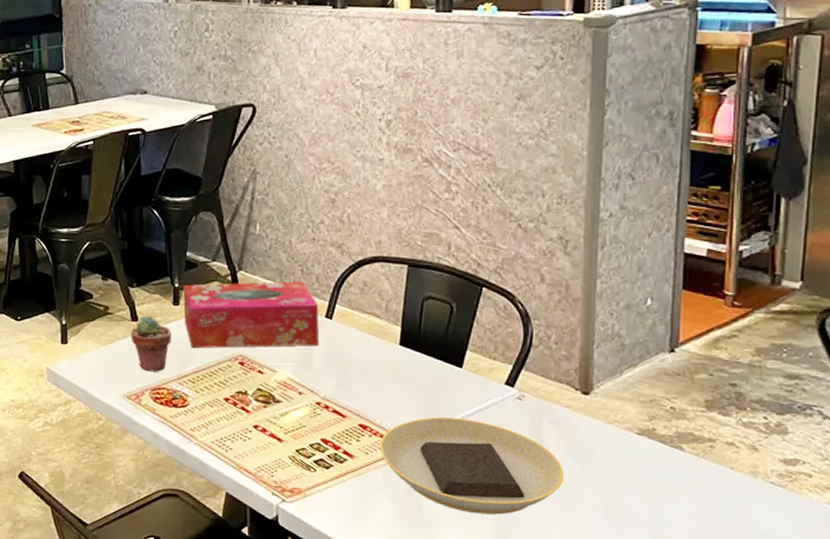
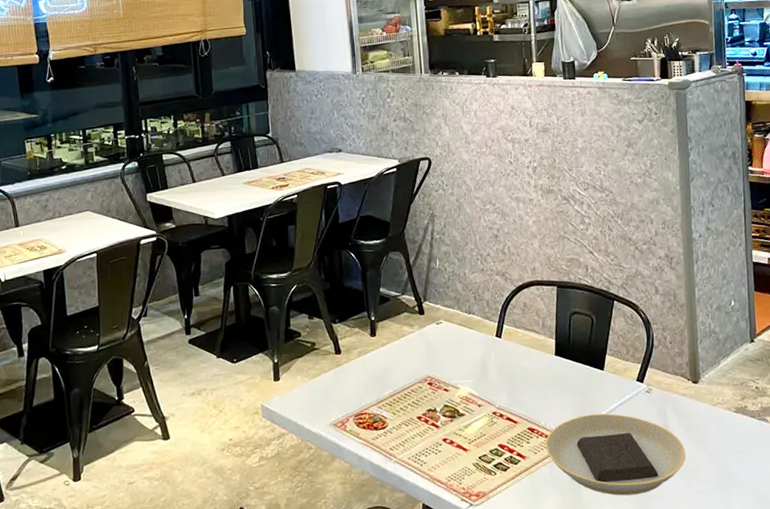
potted succulent: present [130,316,171,373] -> none [334,348,370,400]
tissue box: present [182,281,319,348] -> none [378,307,492,374]

